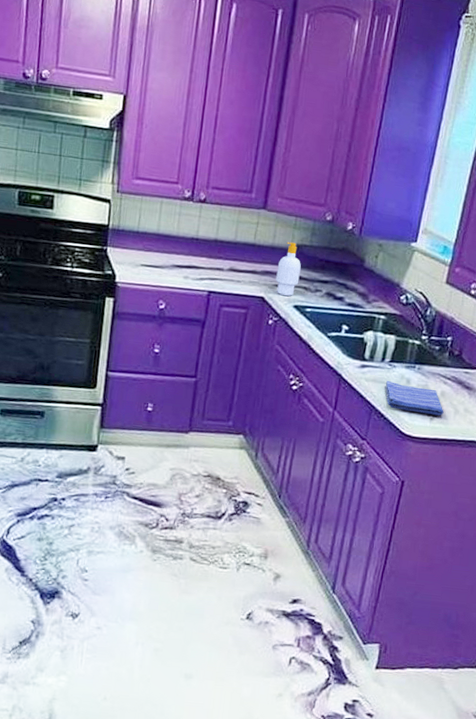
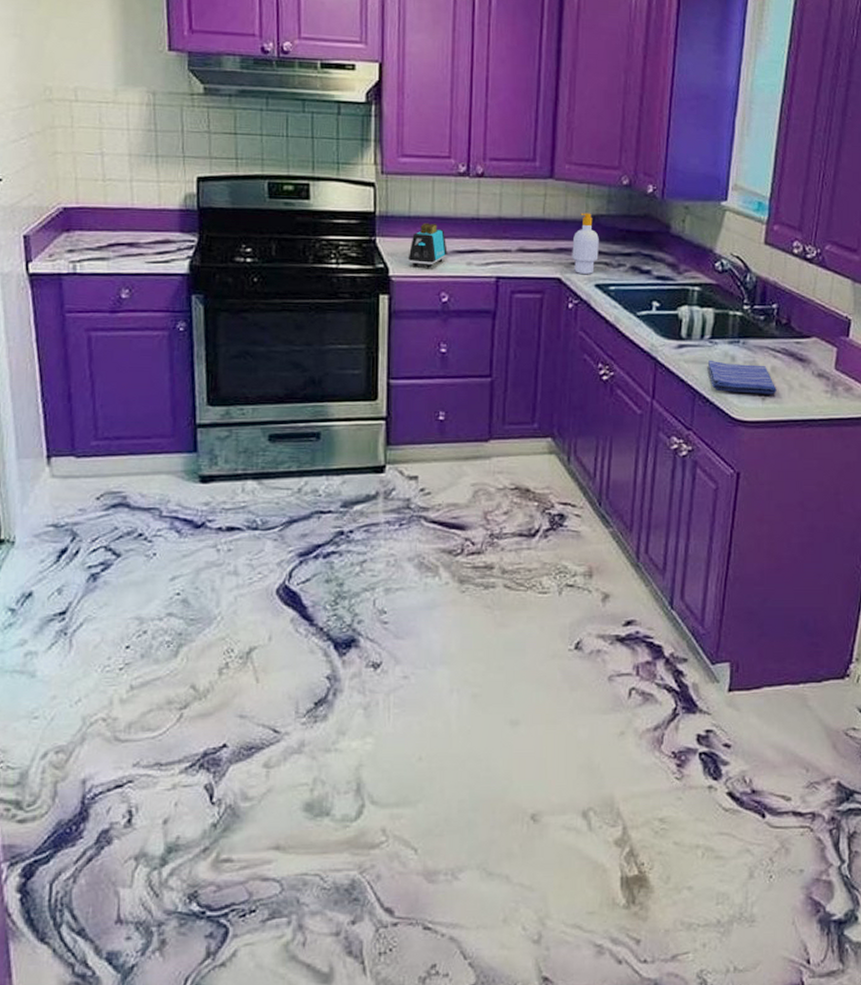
toaster: none [133,238,168,278] -> present [408,222,448,268]

